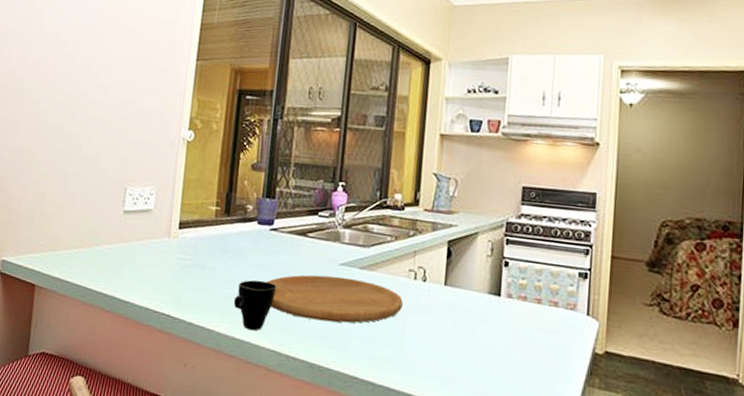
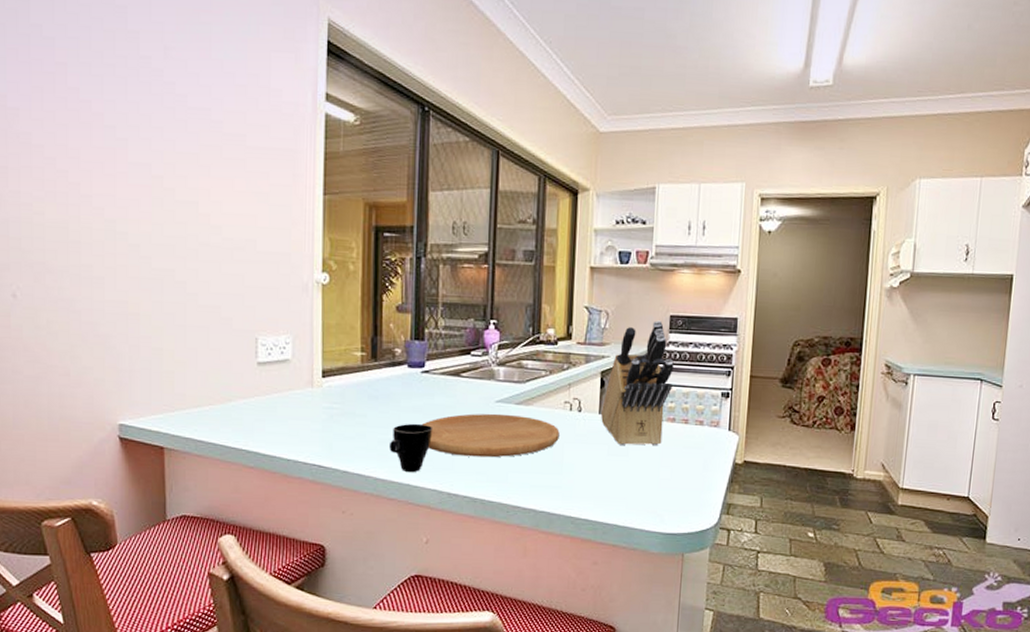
knife block: none [446,191,526,326] -> present [601,320,674,446]

